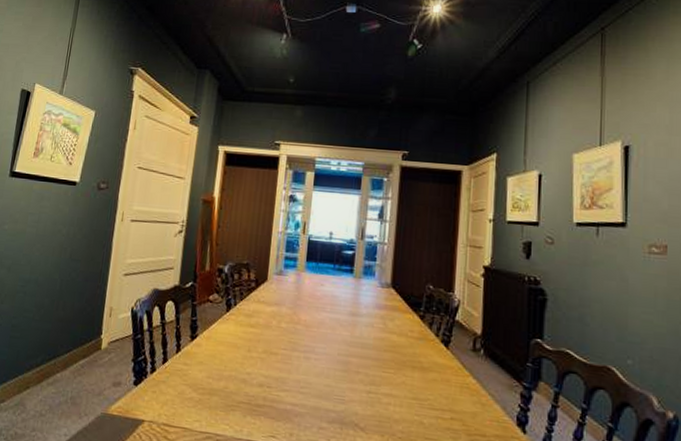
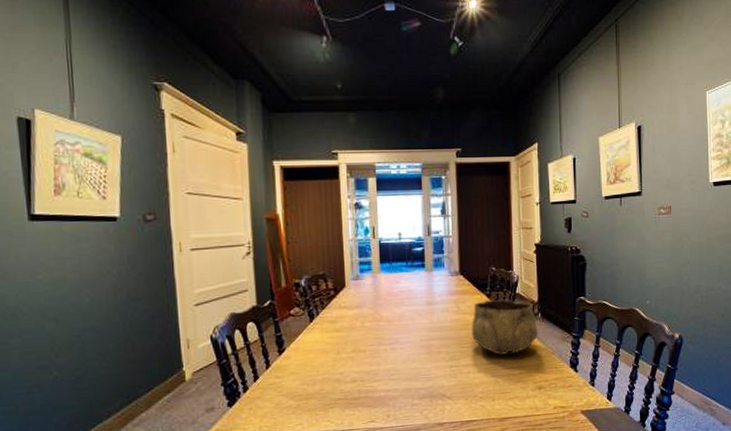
decorative bowl: none [397,322,479,393] -> present [472,299,538,356]

